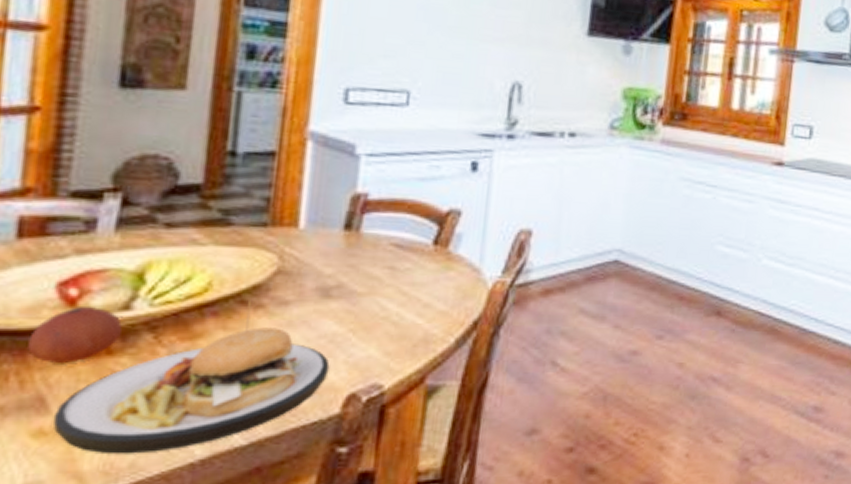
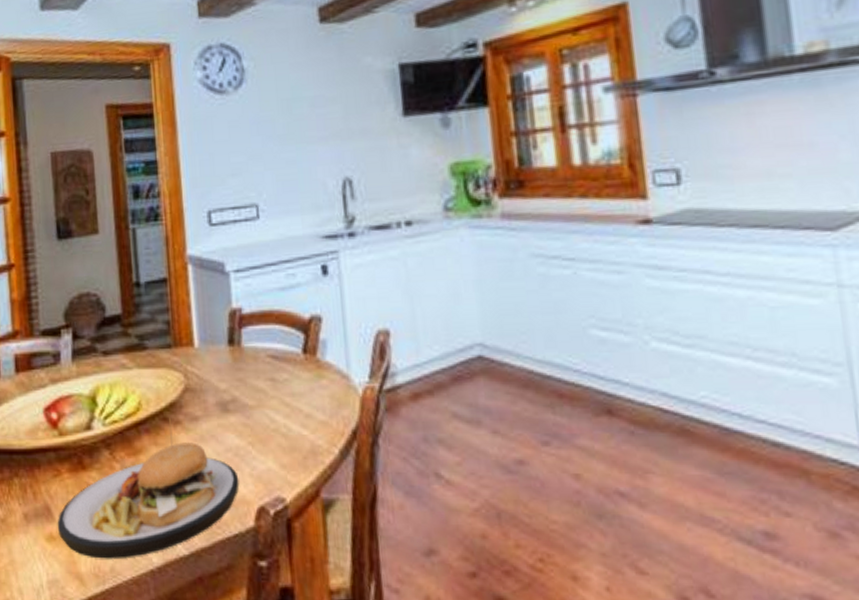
fruit: present [28,305,122,364] -> none [34,427,88,478]

